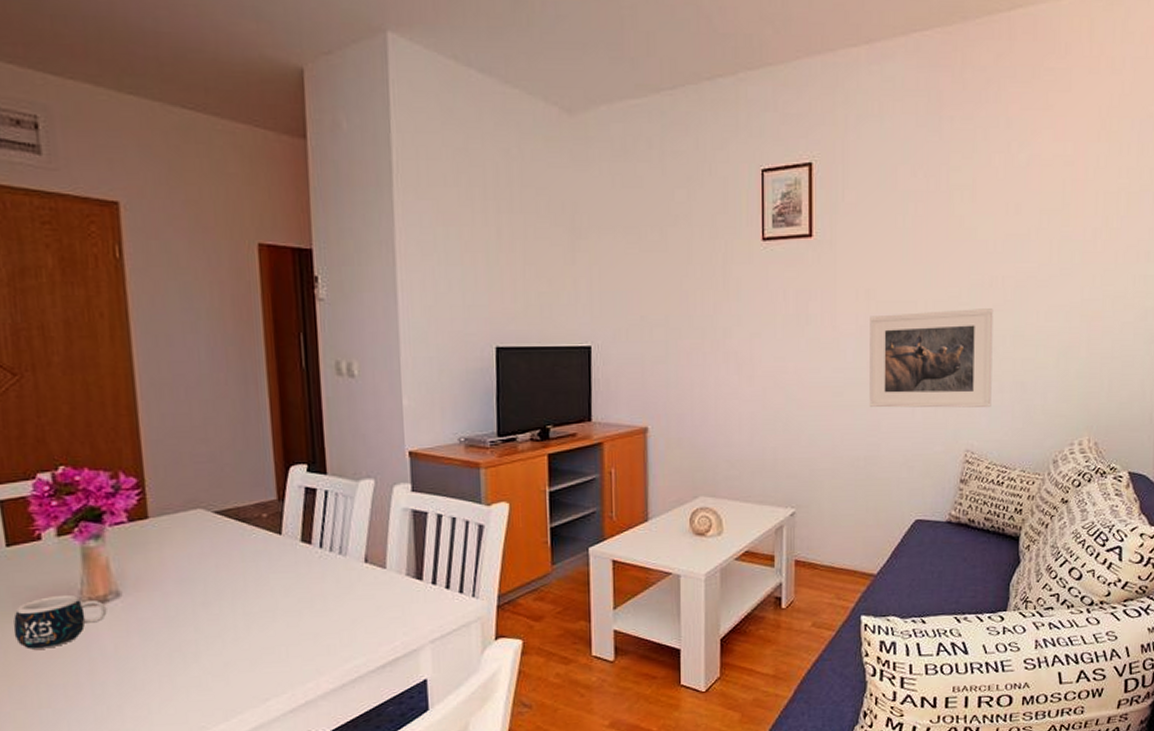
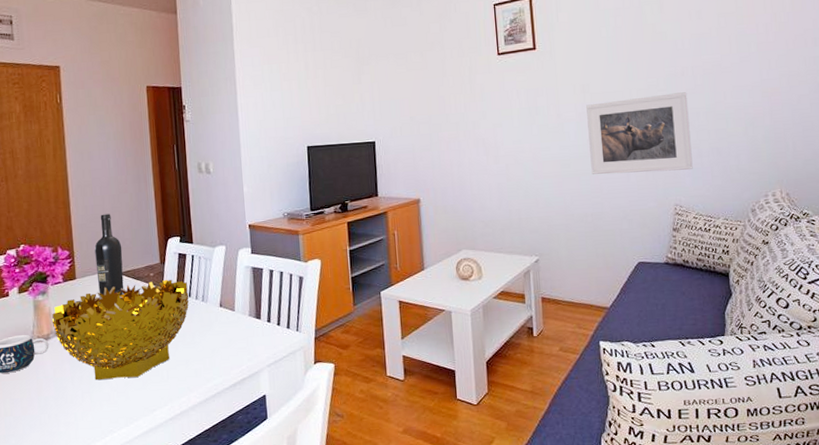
decorative bowl: none [110,522,321,660] -> present [51,279,190,381]
wine bottle: none [177,427,223,542] -> present [94,214,124,295]

